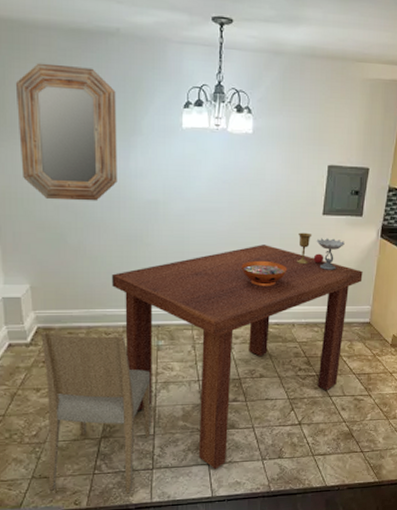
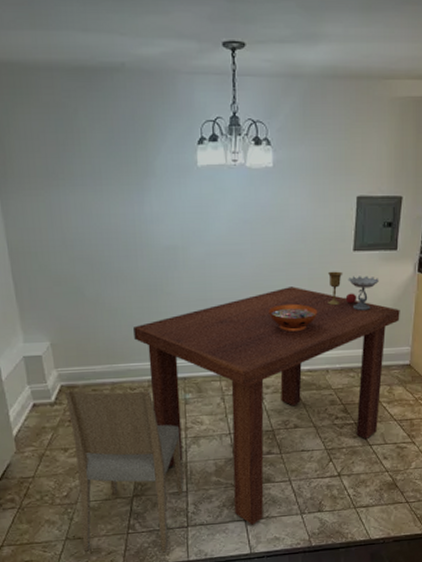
home mirror: present [15,63,117,201] -> none [20,107,133,252]

